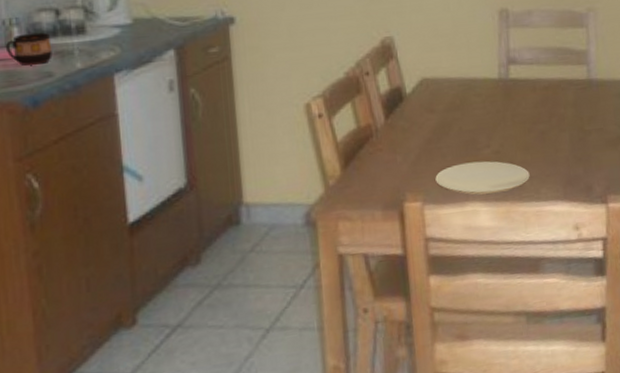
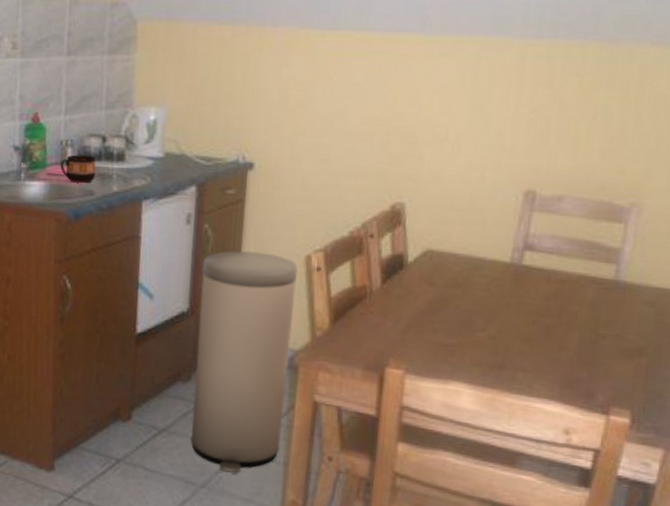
pedal bin: none [194,108,311,356] -> present [190,250,298,474]
plate: present [435,161,530,195] -> none [422,341,525,379]

